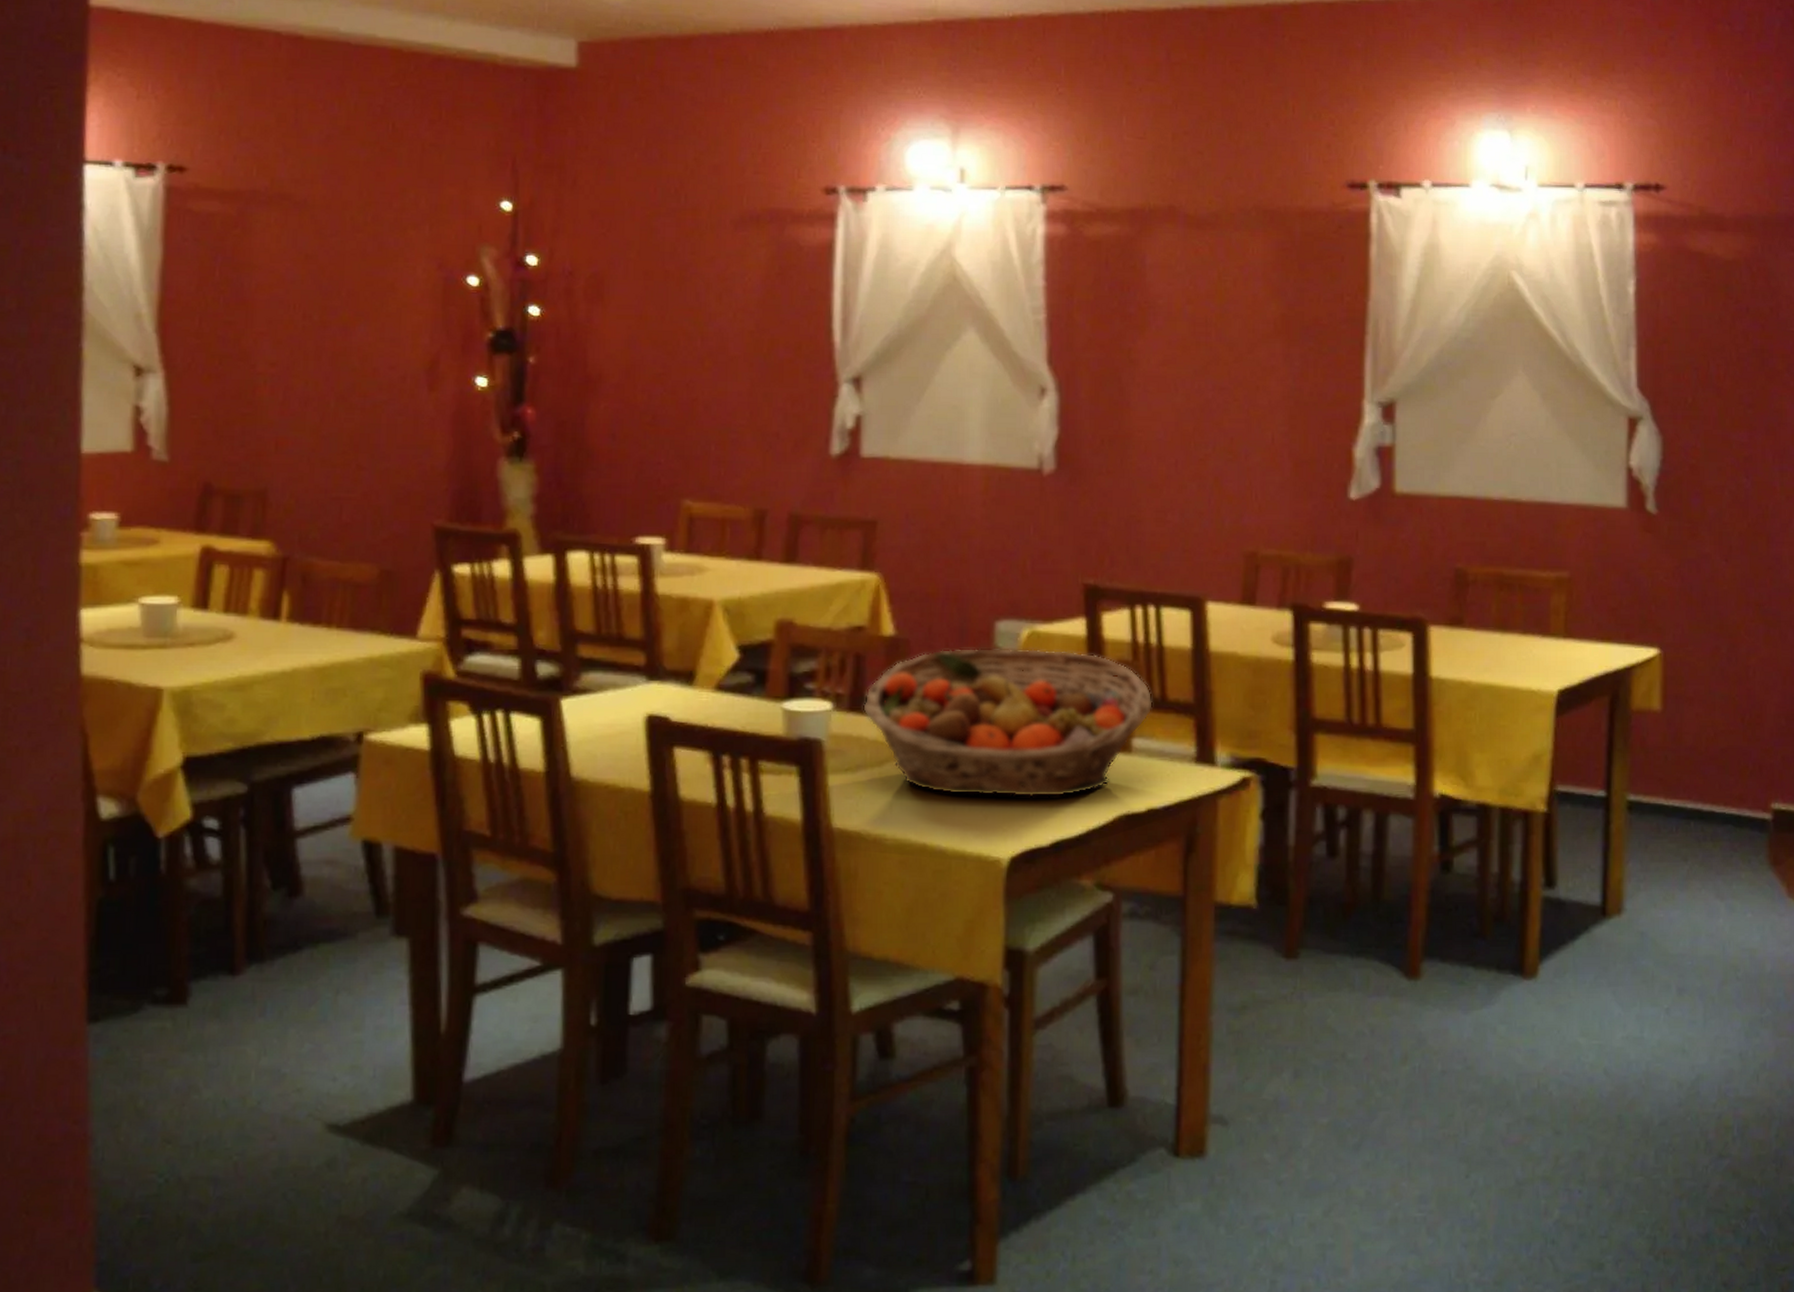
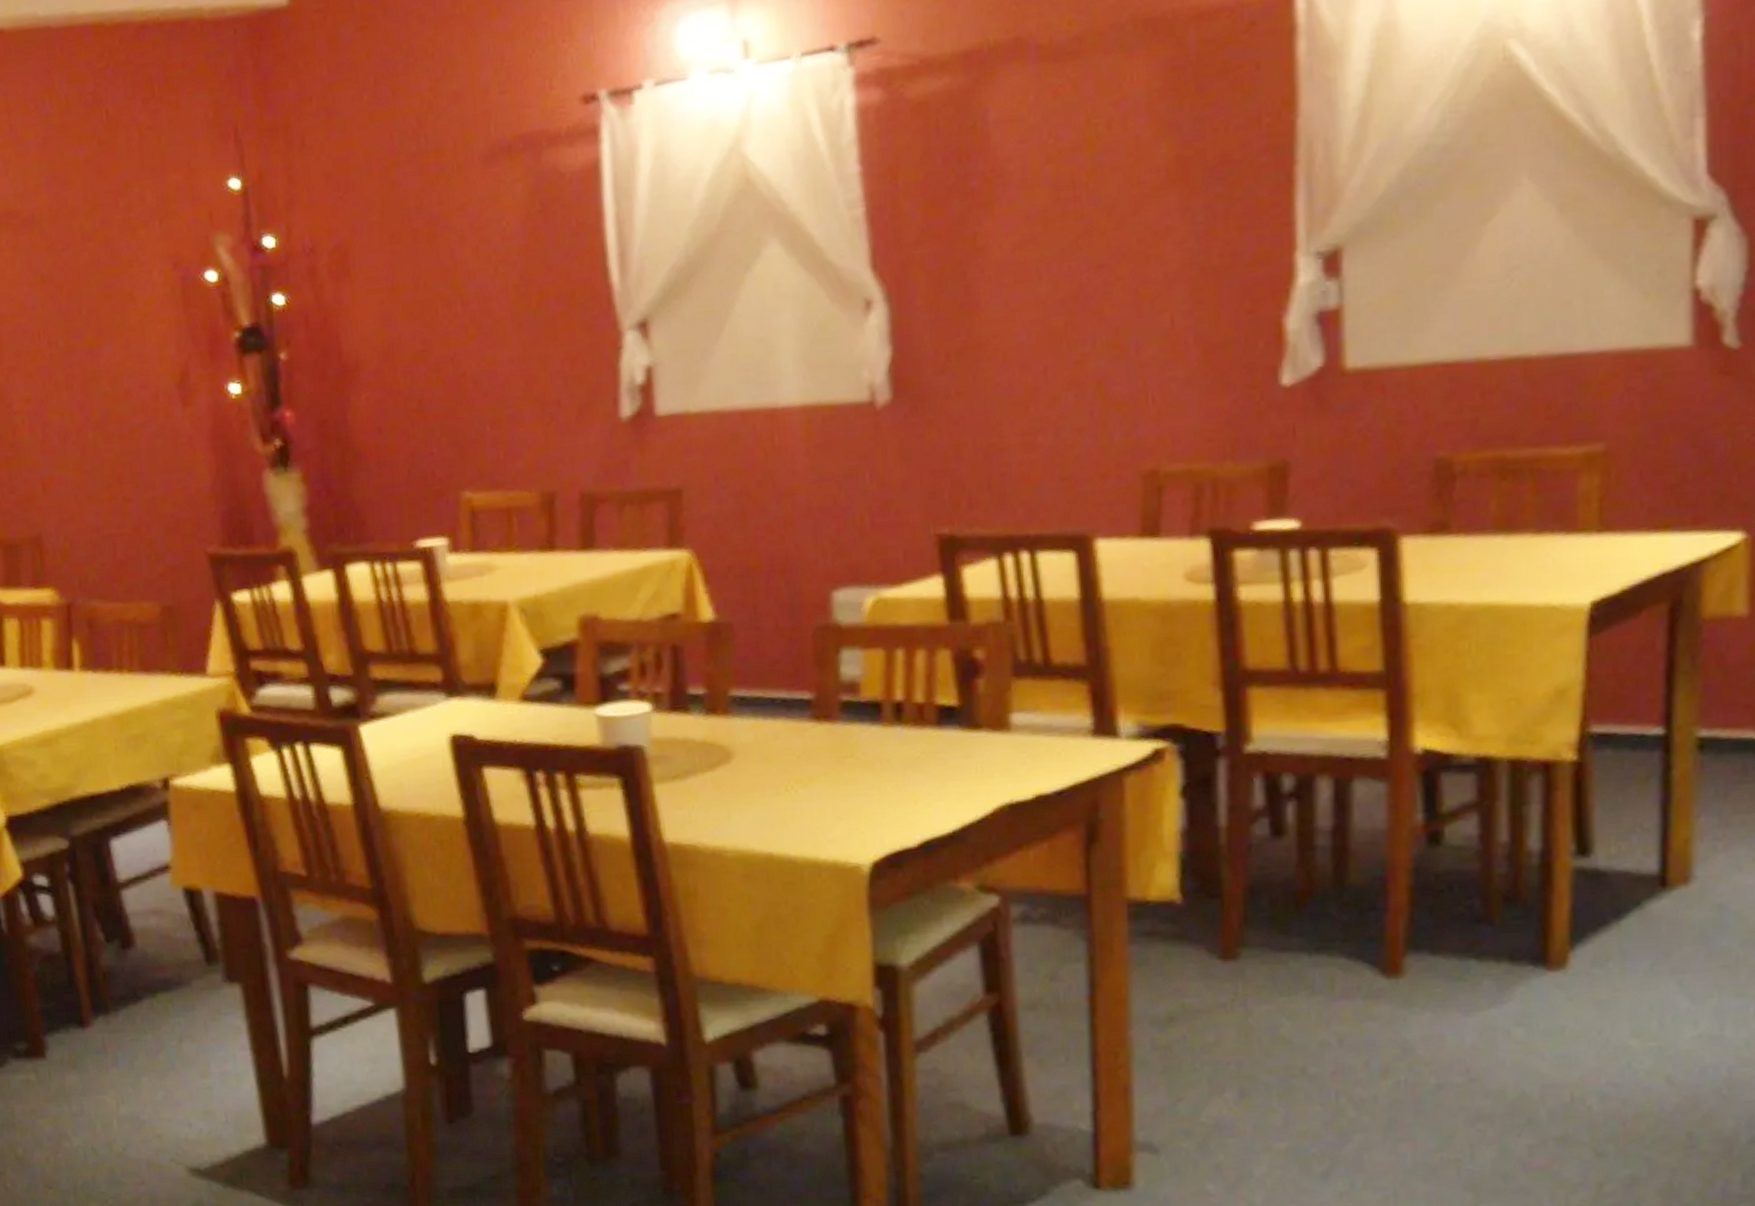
fruit basket: present [863,647,1153,798] -> none [686,616,1034,797]

